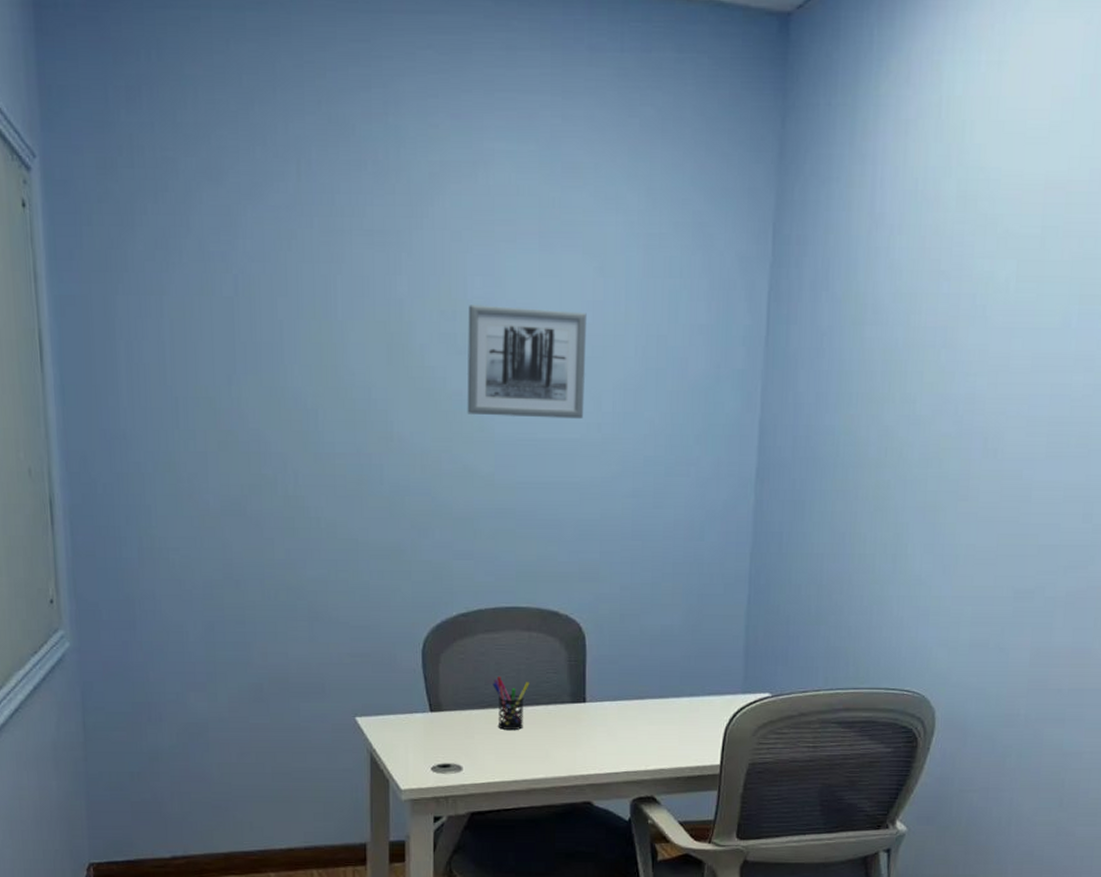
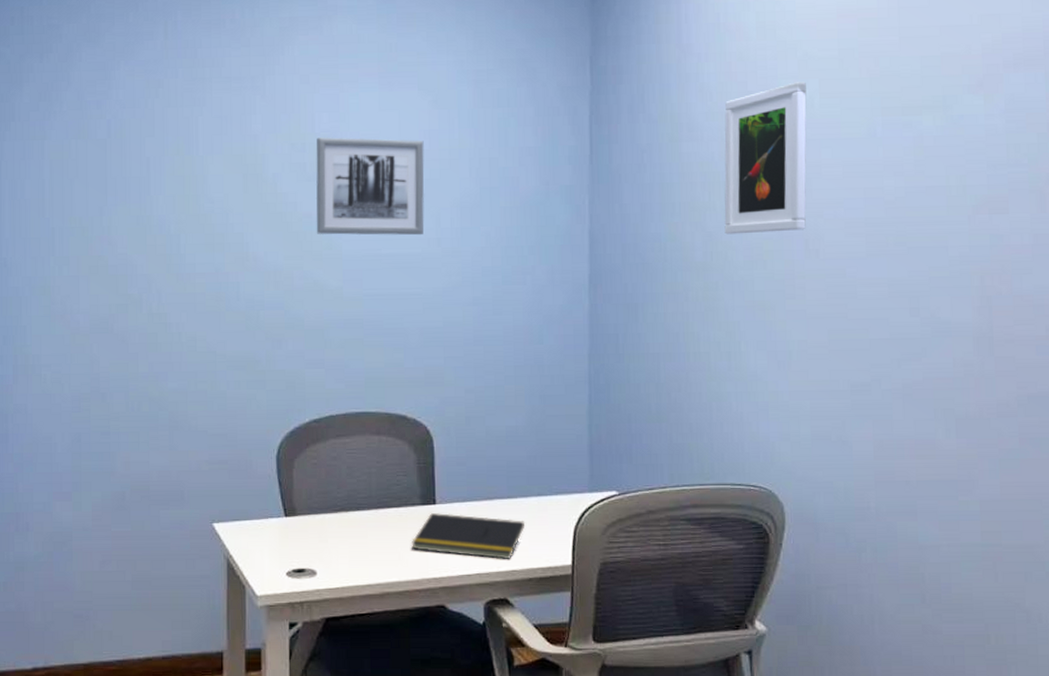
pen holder: present [492,677,530,730] -> none [344,480,381,533]
notepad: none [559,711,676,758] -> present [410,513,526,559]
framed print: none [902,262,1003,430] -> present [724,82,807,235]

